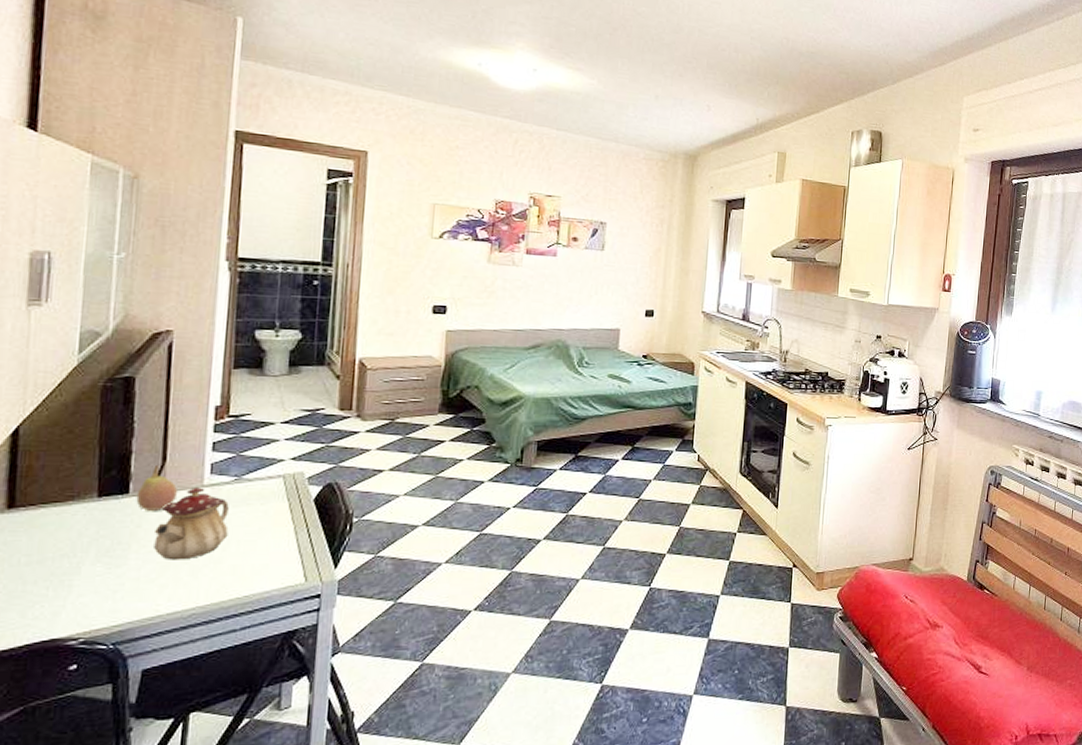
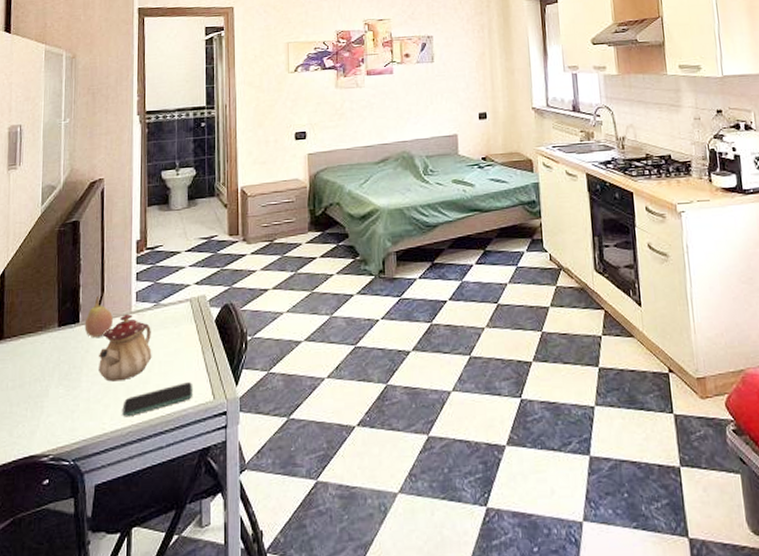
smartphone: none [184,563,279,599] -> present [122,382,192,417]

